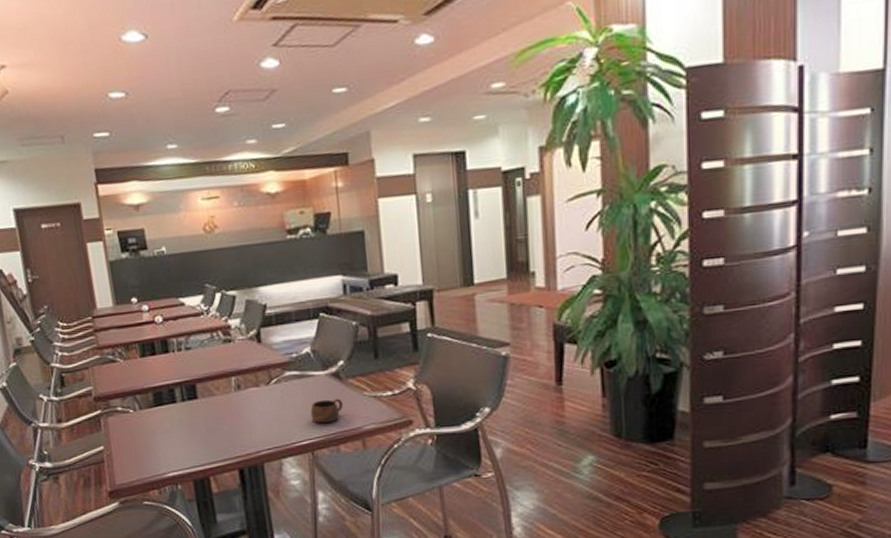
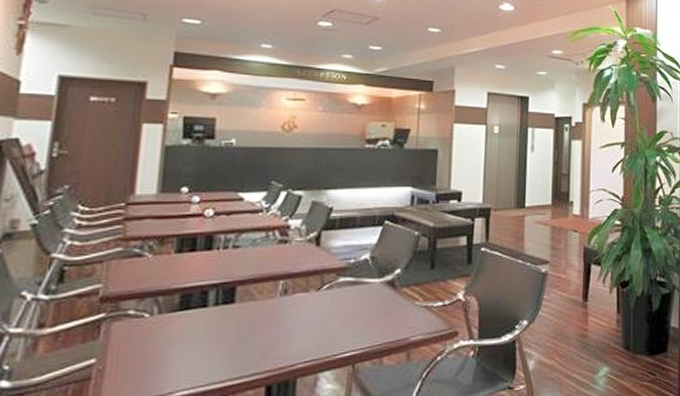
cup: present [310,398,344,423] -> none [358,307,394,333]

